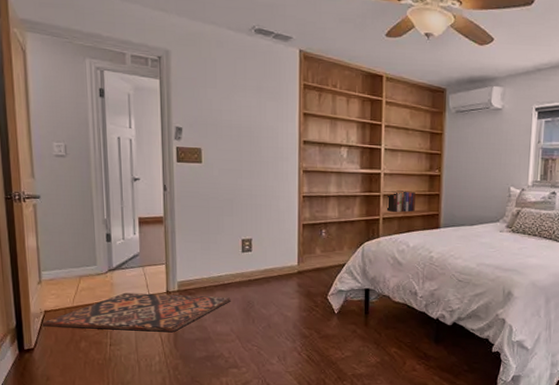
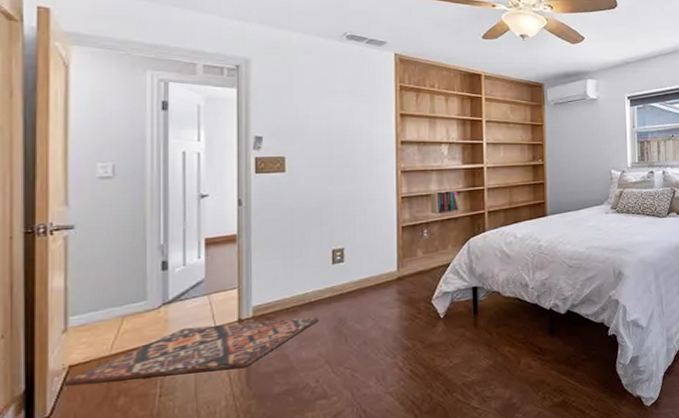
books: none [329,193,359,216] -> present [430,189,462,215]
books: present [386,190,415,213] -> none [491,182,520,206]

